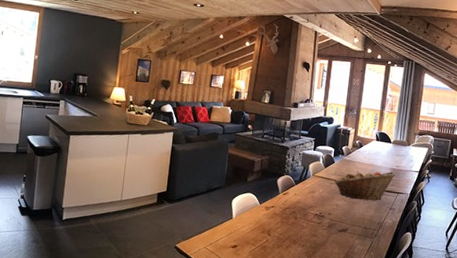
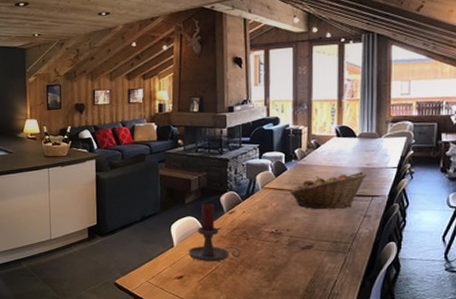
candle holder: none [244,183,289,236] -> present [188,204,241,261]

